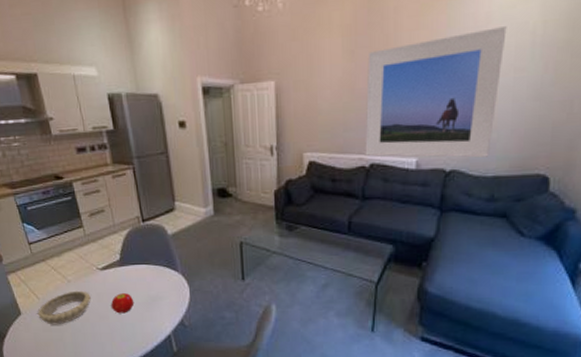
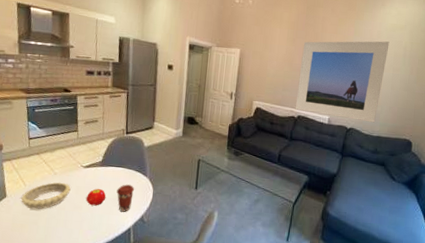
coffee cup: none [145,284,167,317] -> present [116,184,135,212]

